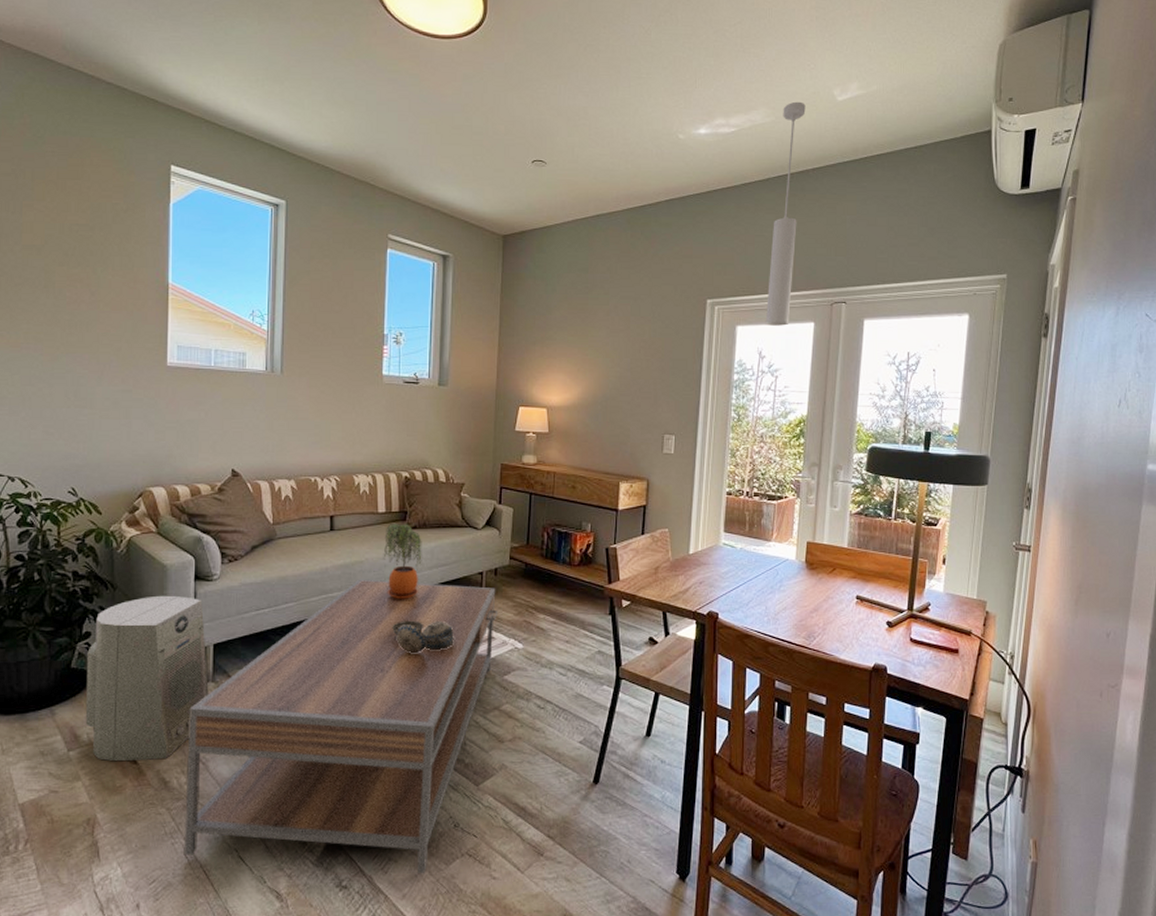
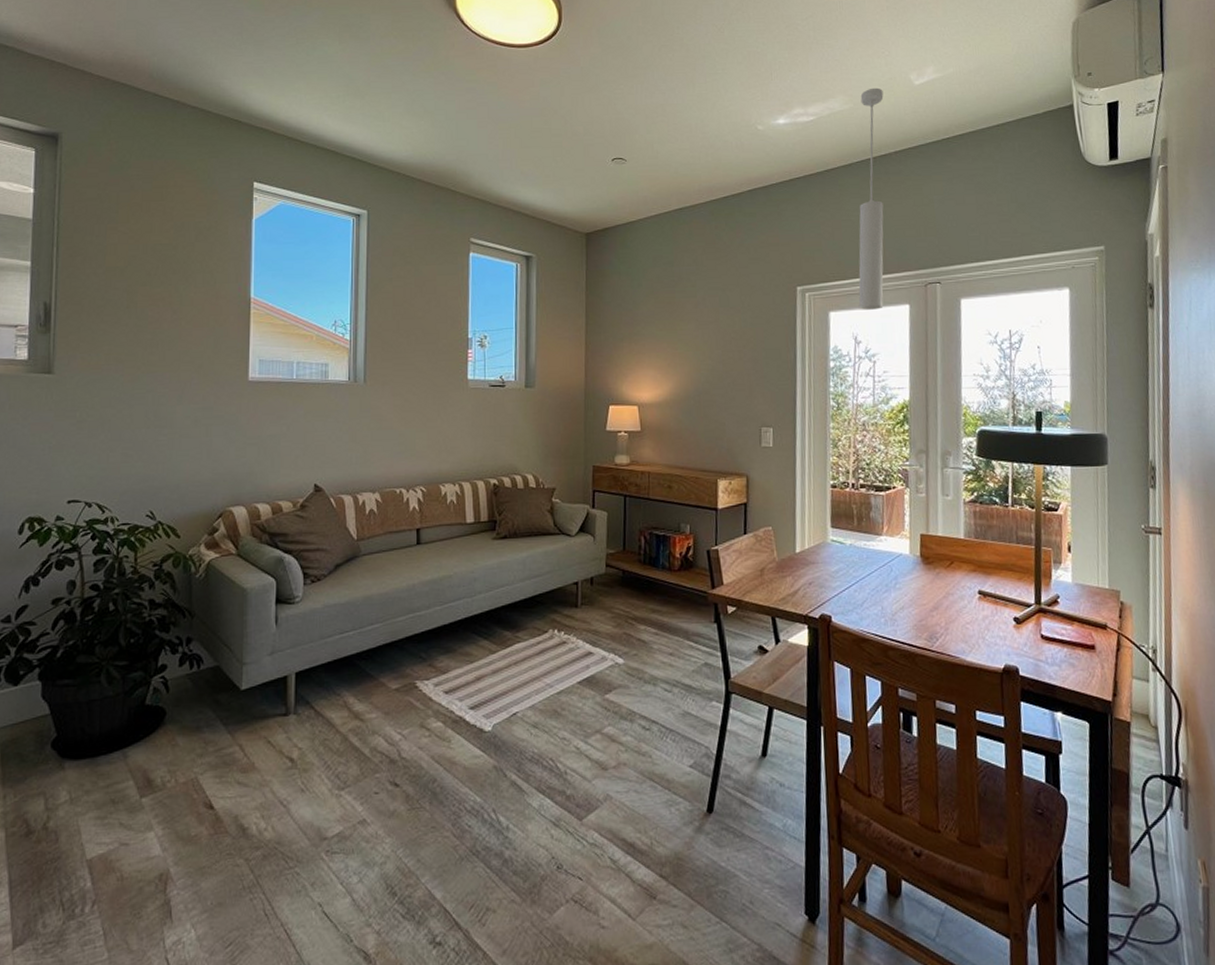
air purifier: present [85,595,209,762] -> none [159,621,290,808]
coffee table: present [183,579,499,874] -> none [263,594,596,926]
potted plant: present [383,524,422,600] -> none [472,533,514,616]
decorative bowl: present [392,620,454,653] -> none [484,637,550,673]

